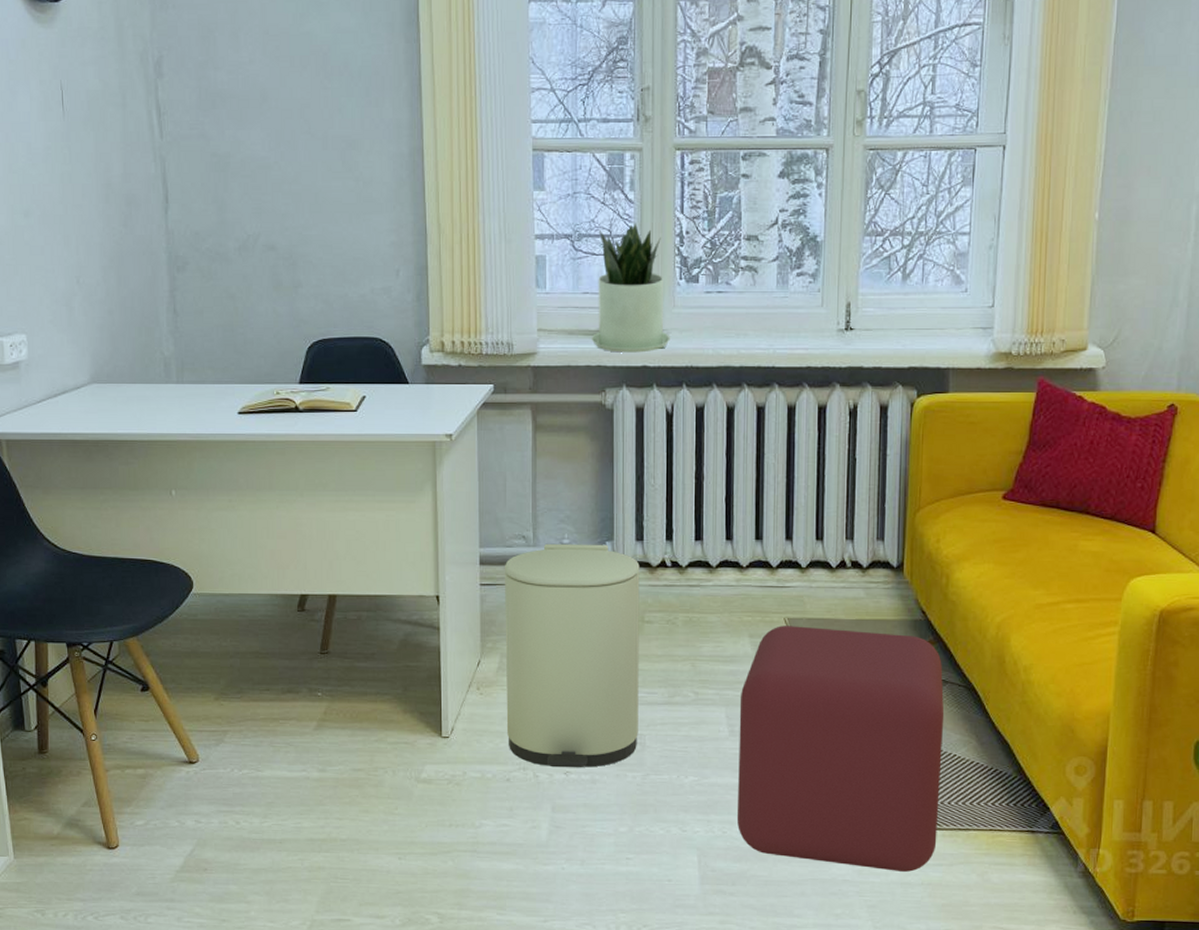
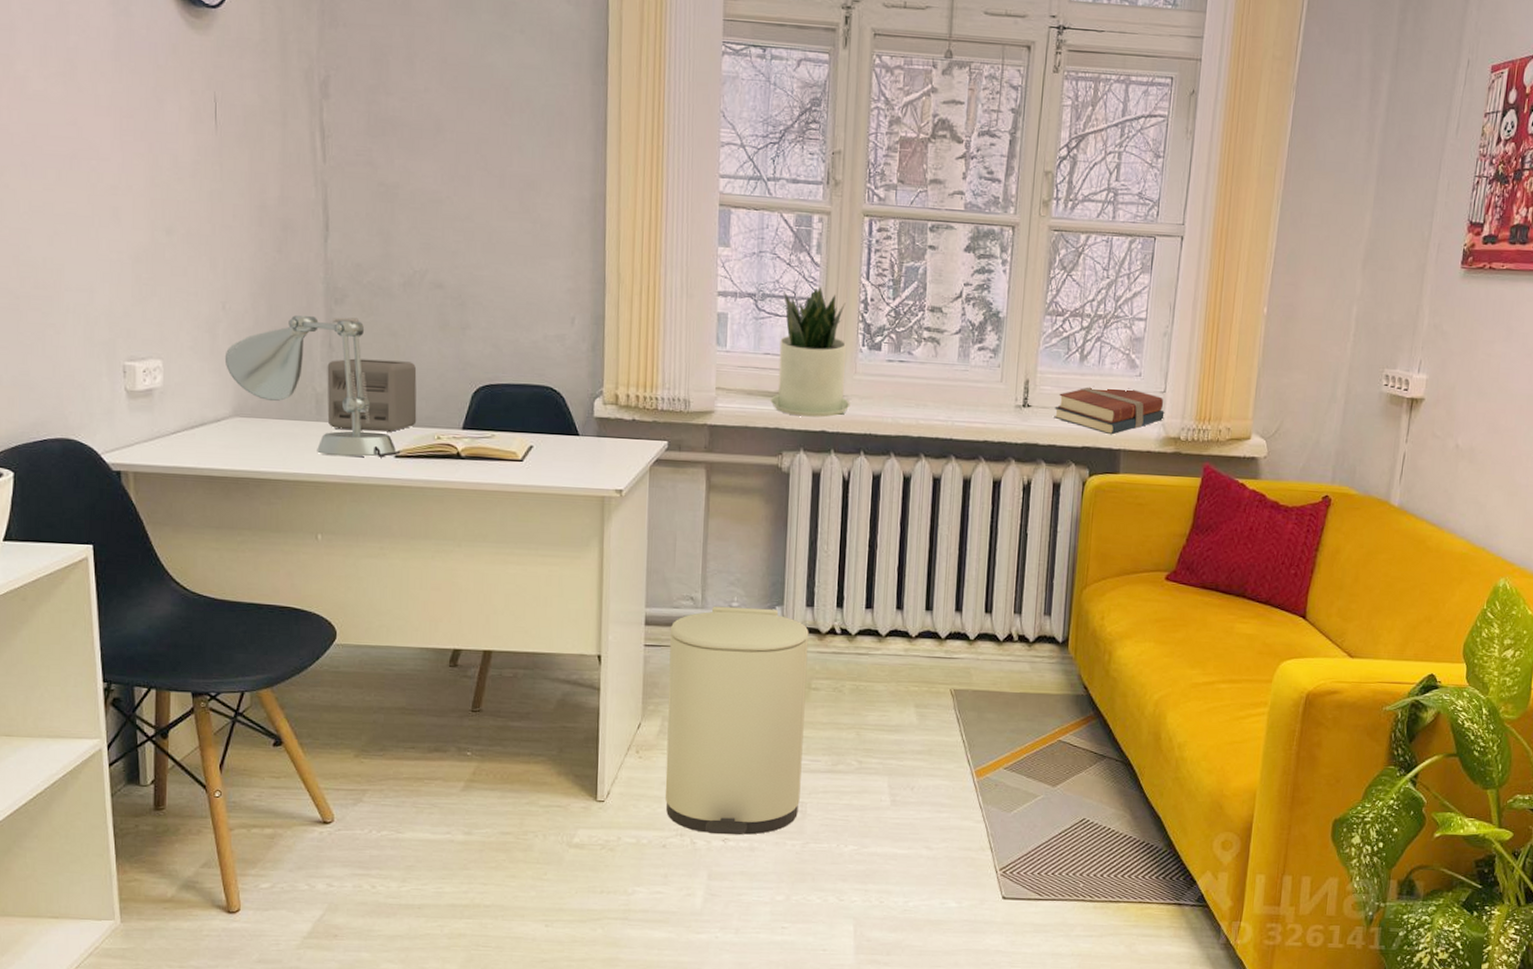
desk lamp: none [81,284,244,416] -> present [224,315,401,458]
desk organizer: none [173,322,257,389] -> present [327,358,417,432]
cube: present [738,626,945,872] -> none [895,696,1102,943]
books: none [878,304,994,354] -> present [1054,386,1165,435]

